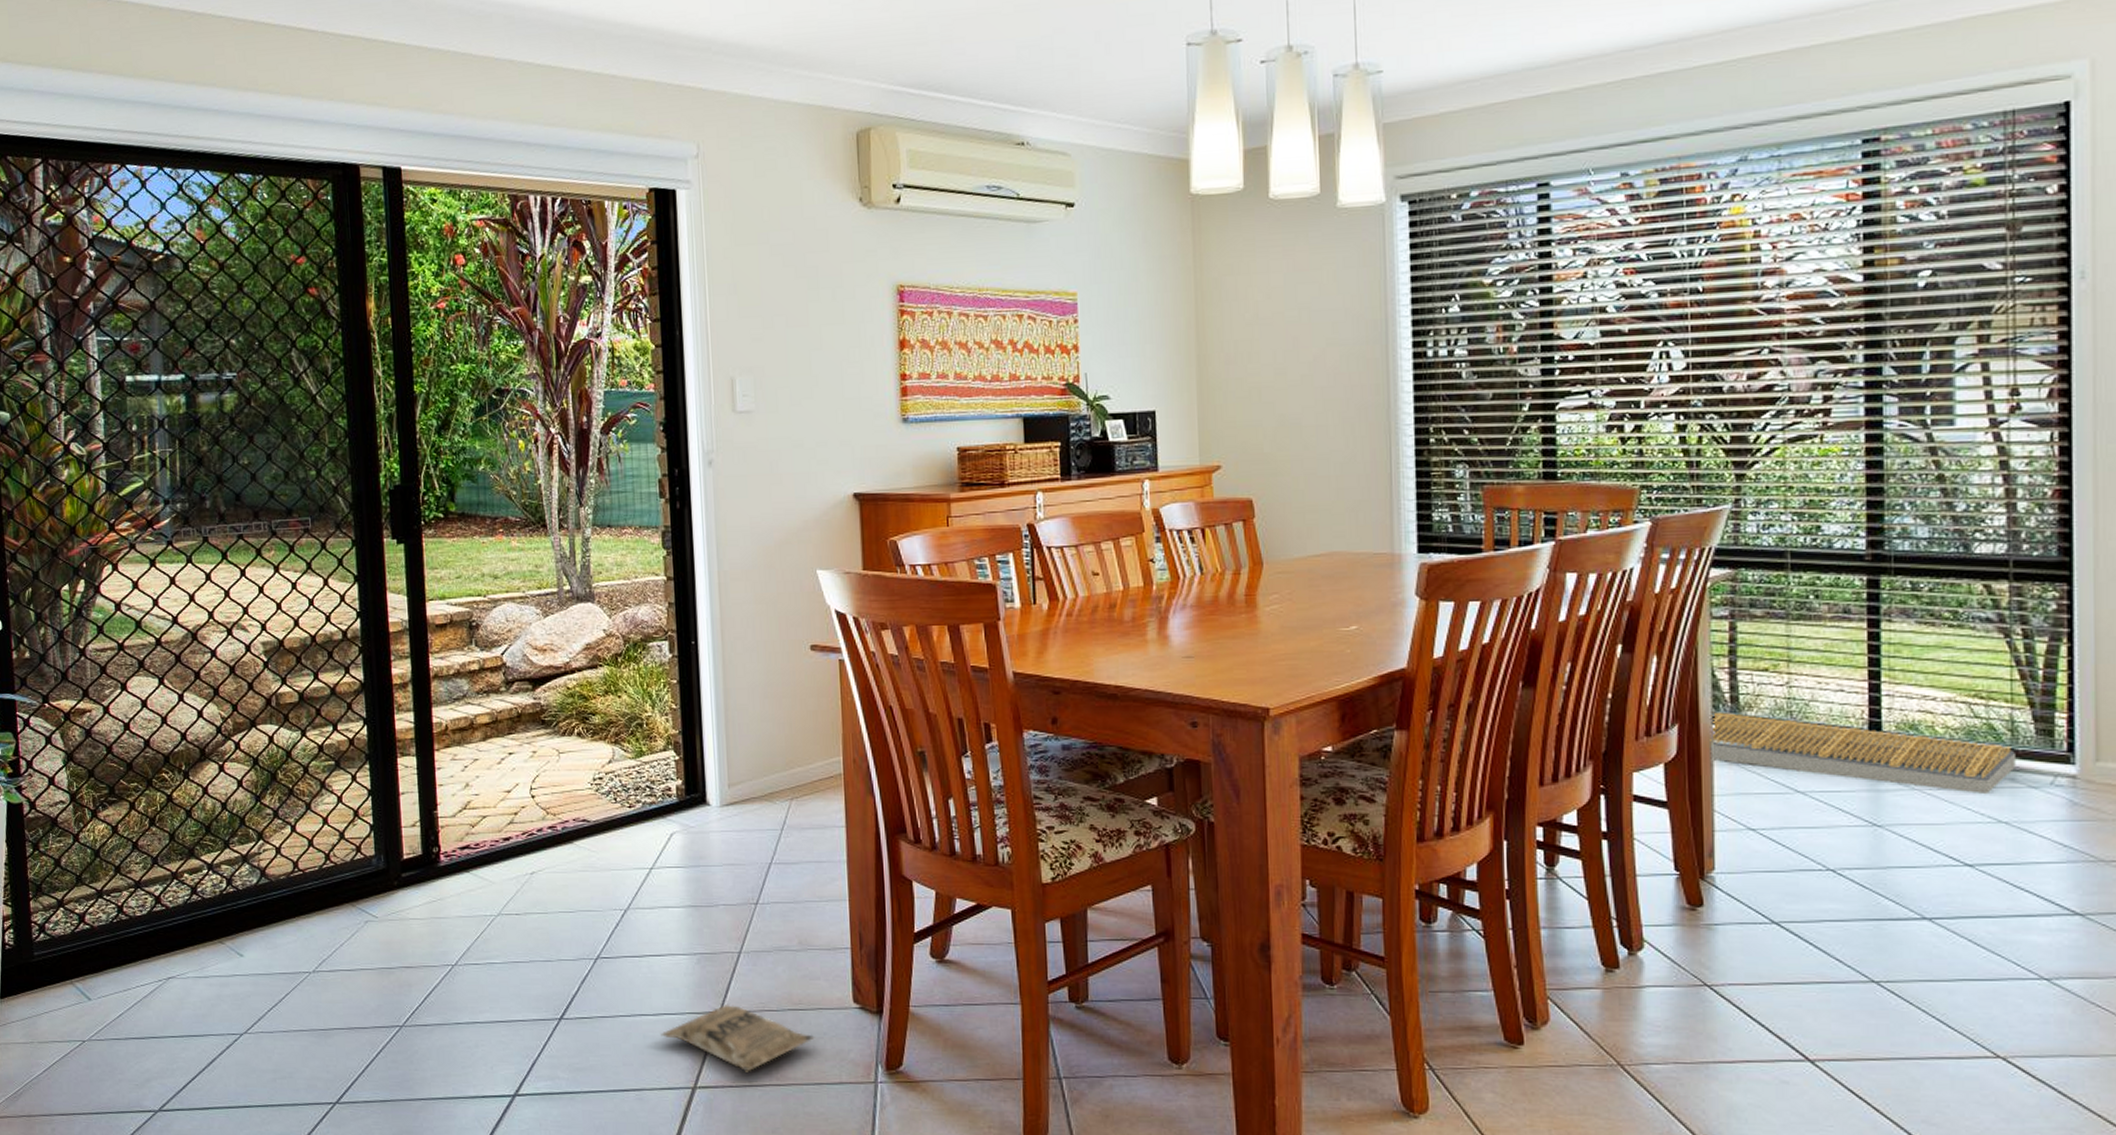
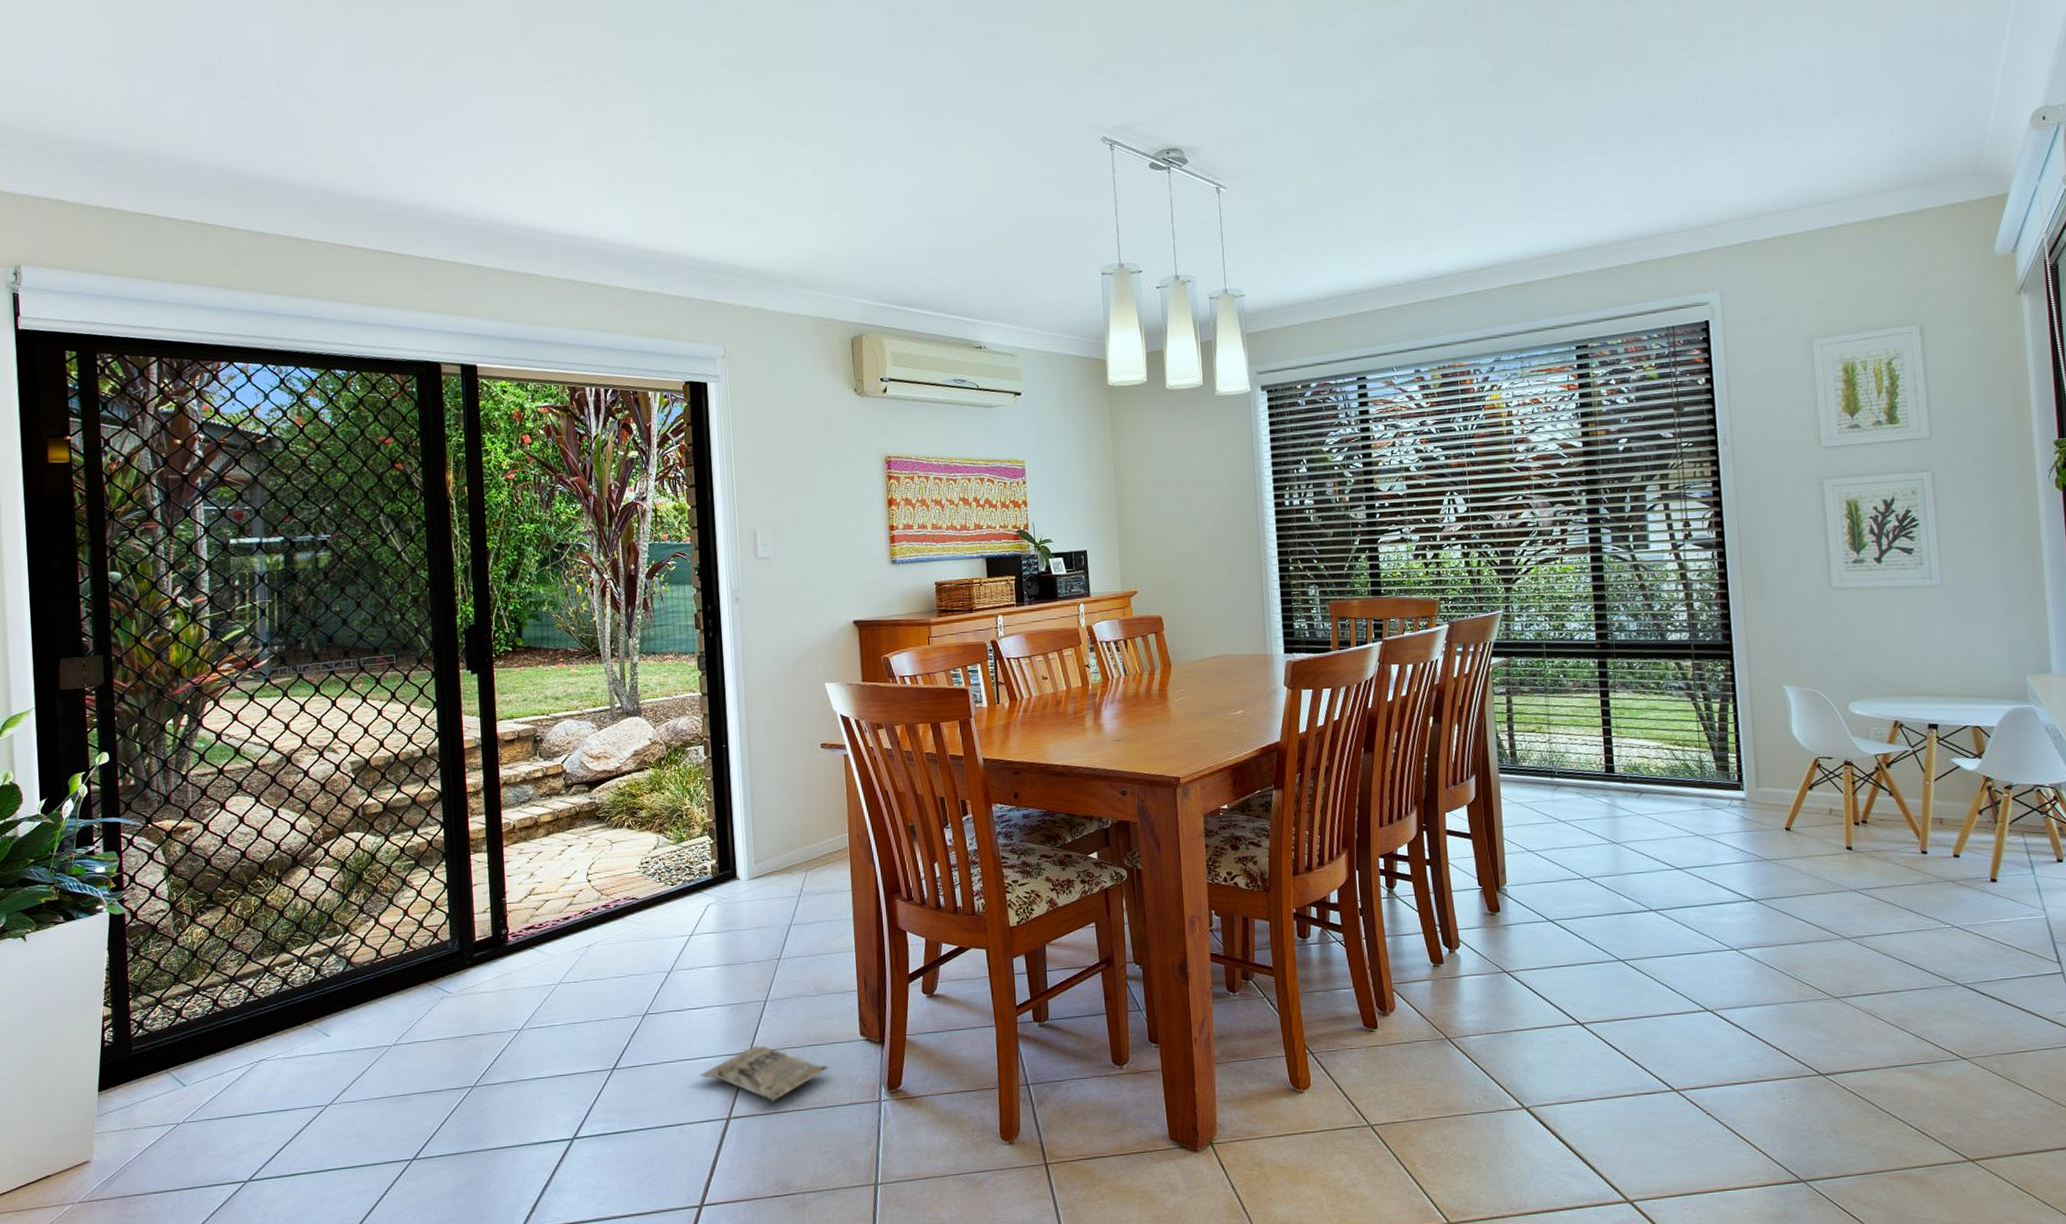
basket: present [1710,712,2016,794] -> none [1498,764,1705,815]

